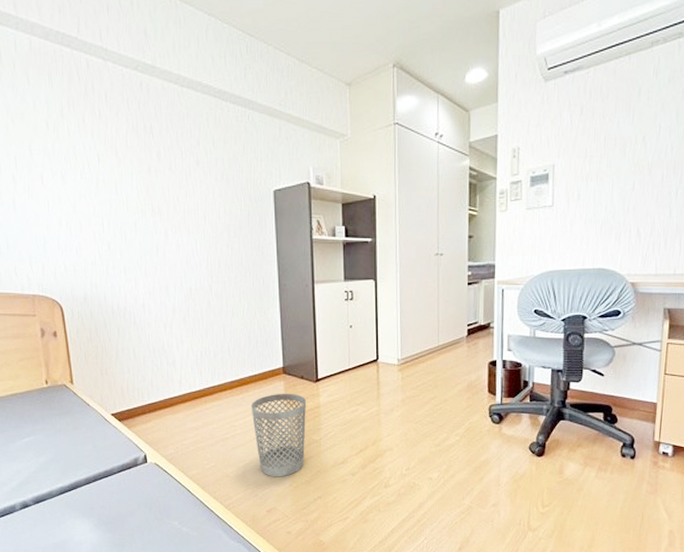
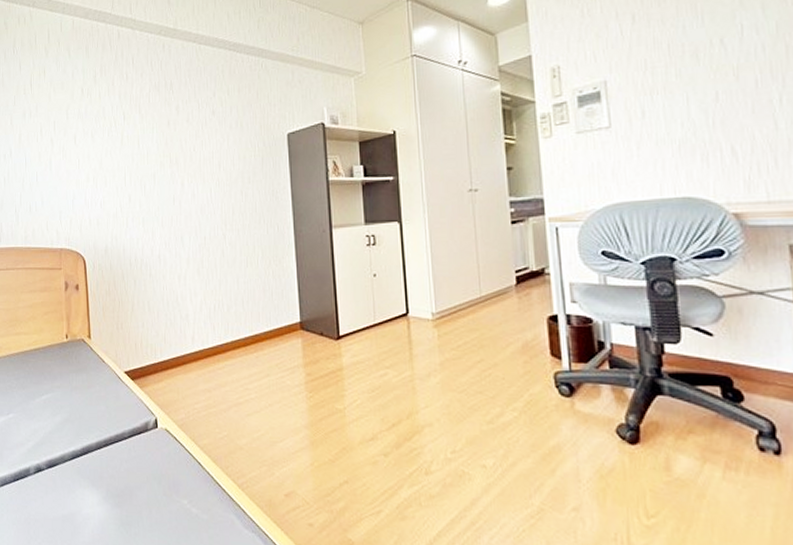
wastebasket: present [251,393,307,477] -> none [266,352,328,453]

